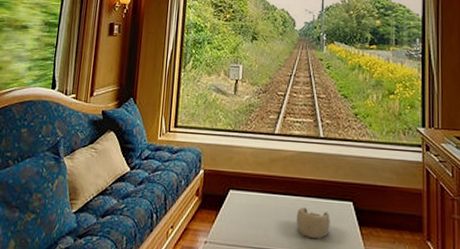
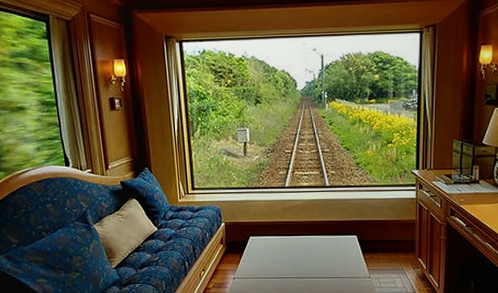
decorative bowl: present [296,207,330,240] -> none [309,243,338,266]

